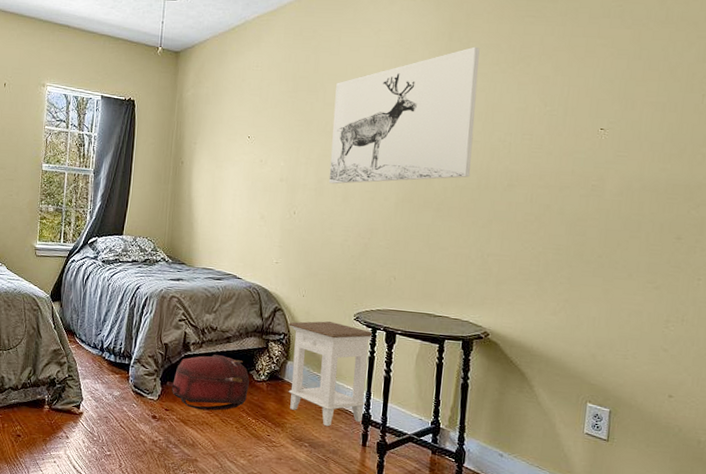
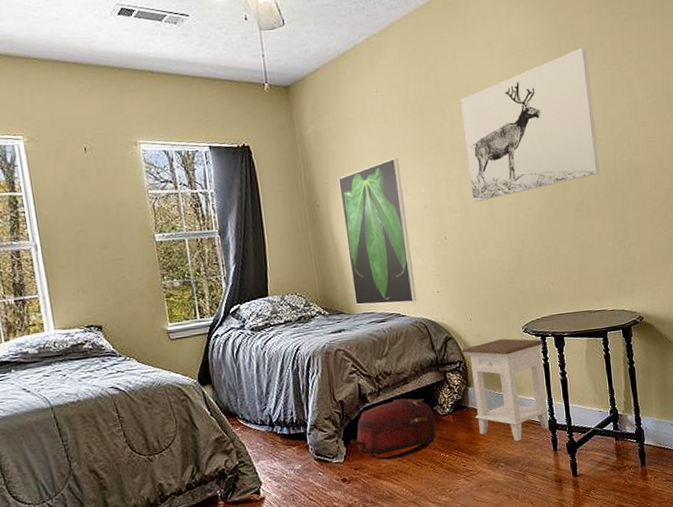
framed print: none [197,130,264,268] -> present [338,158,417,305]

